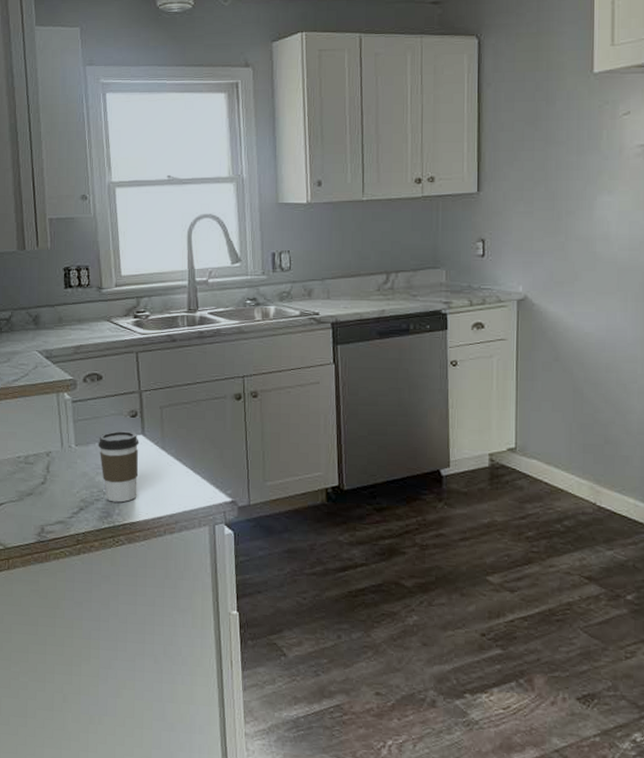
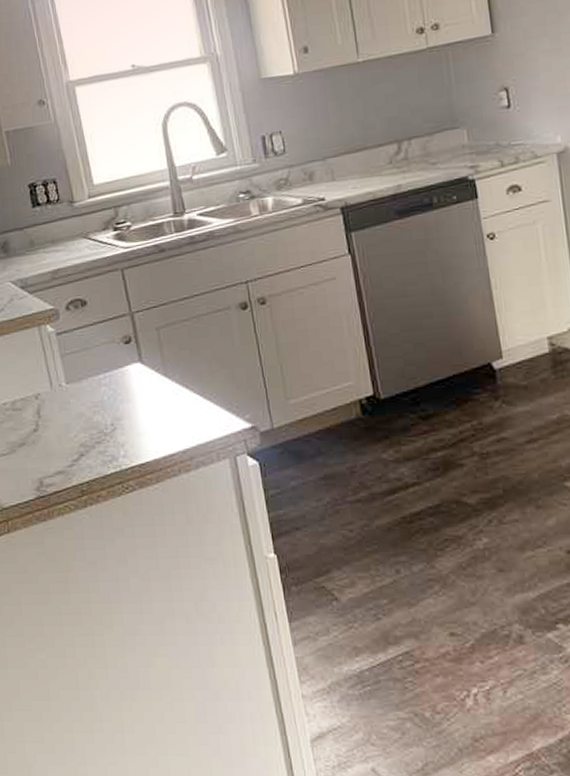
coffee cup: present [98,431,139,503] -> none [91,360,143,443]

